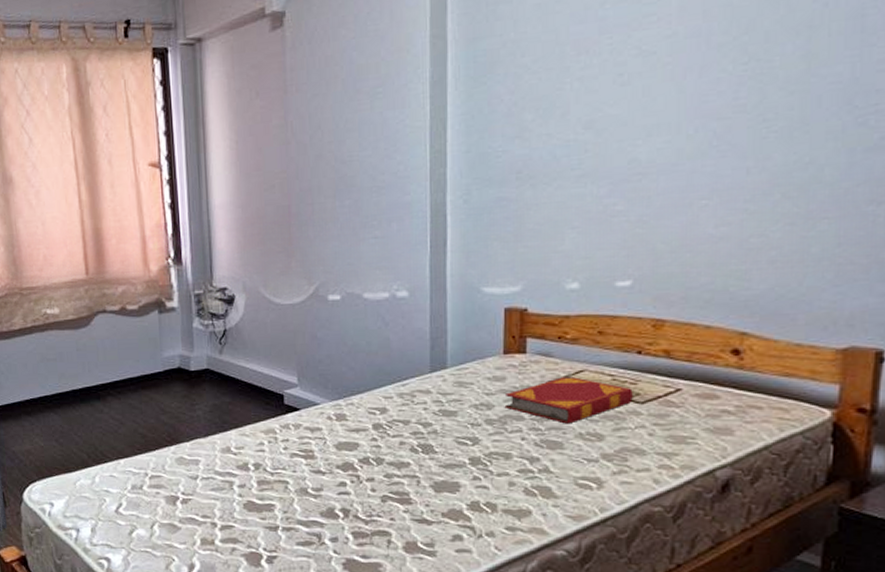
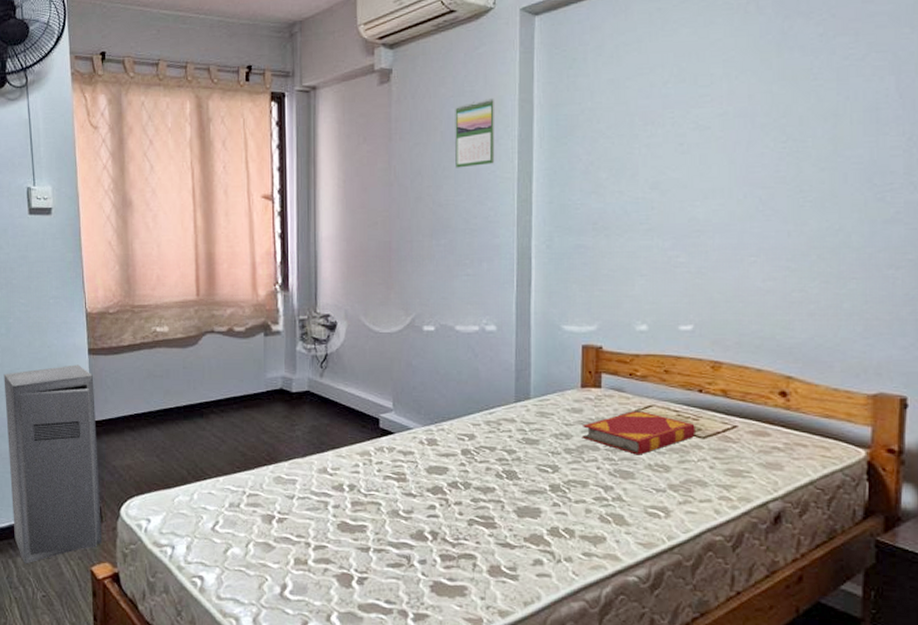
calendar: none [357,37,404,120] -> present [455,98,495,168]

